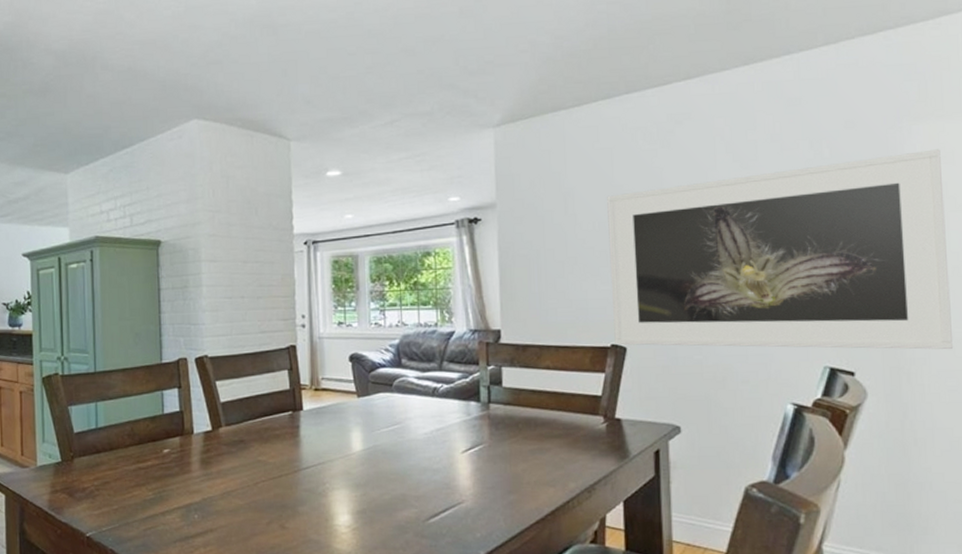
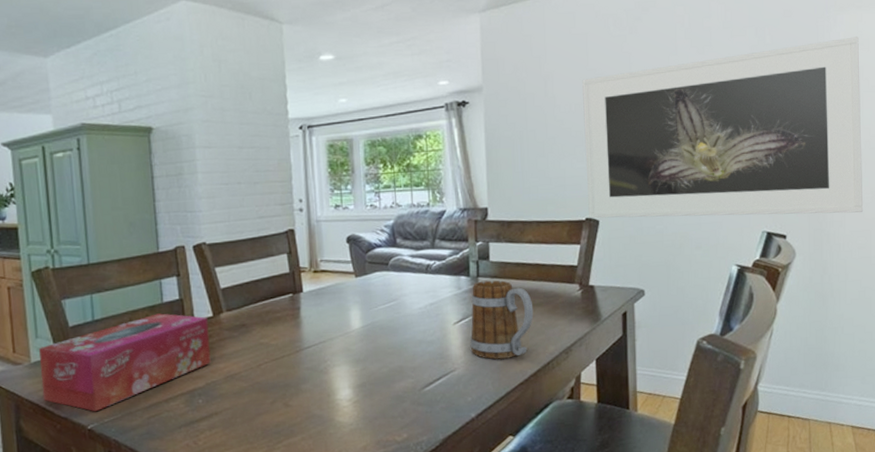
tissue box: none [44,424,208,520] -> present [39,313,211,412]
mug: none [479,407,552,494] -> present [470,280,534,360]

